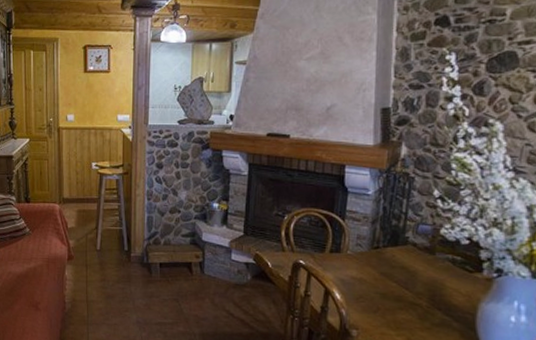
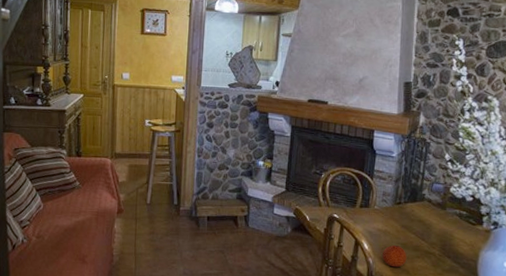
fruit: none [357,294,387,320] -> present [382,244,407,268]

